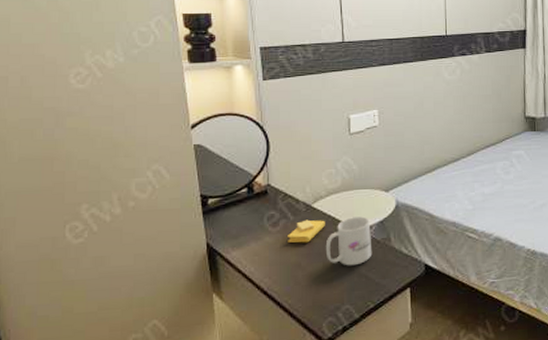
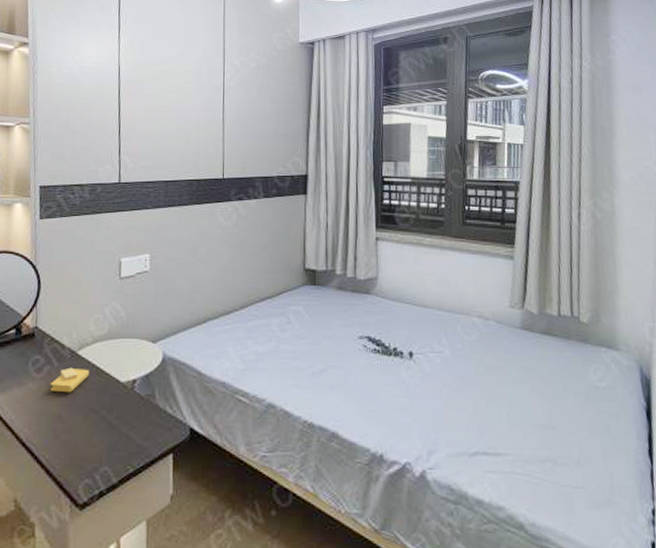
mug: present [325,216,372,266] -> none [87,368,136,423]

